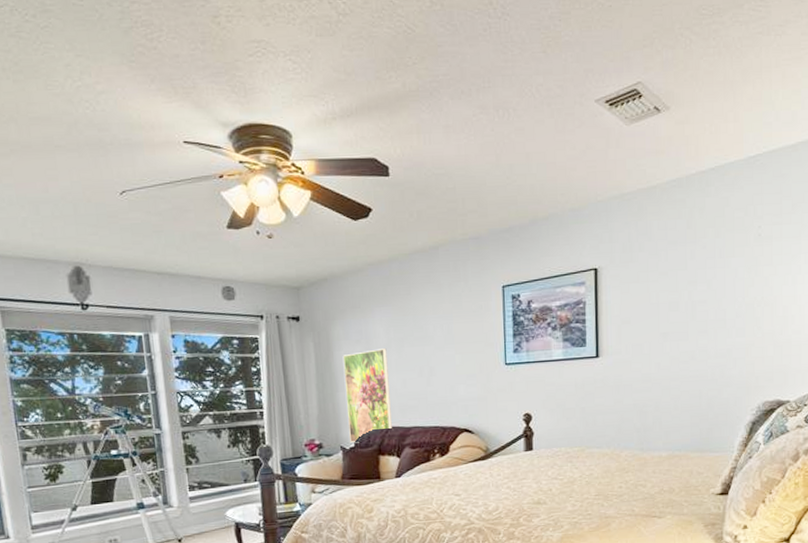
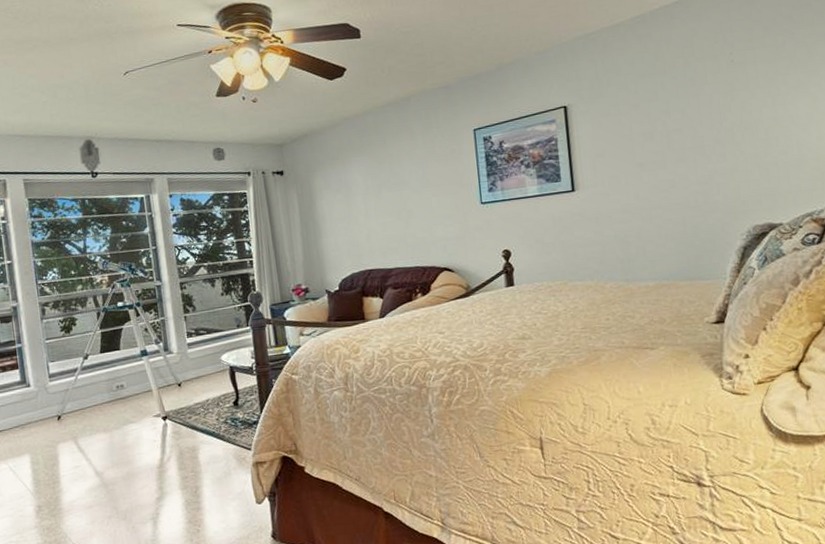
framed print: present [342,348,392,443] -> none [324,195,374,286]

